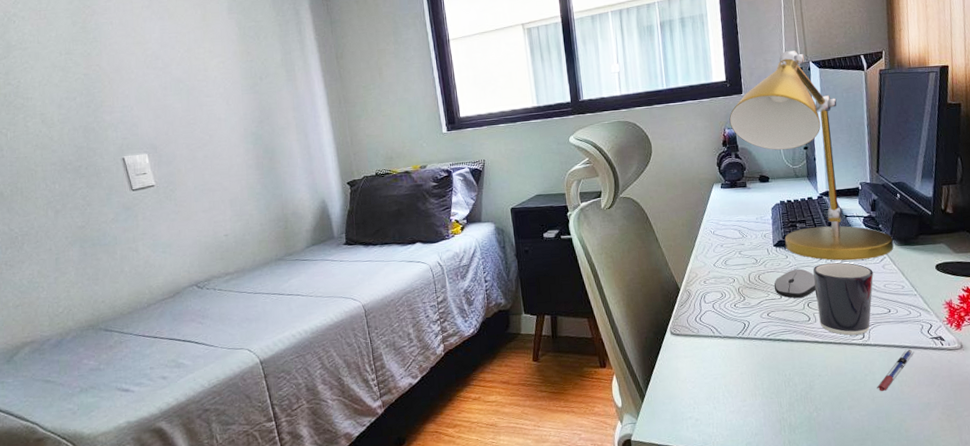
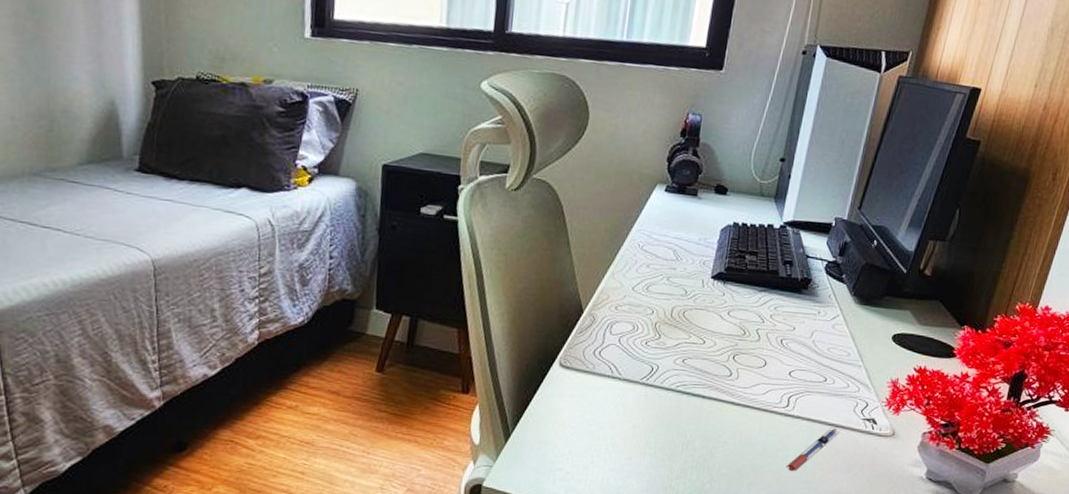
desk lamp: present [729,50,894,261] -> none [696,24,854,314]
computer mouse: present [774,268,816,299] -> none [698,311,751,348]
mug: present [813,262,874,336] -> none [741,309,820,402]

